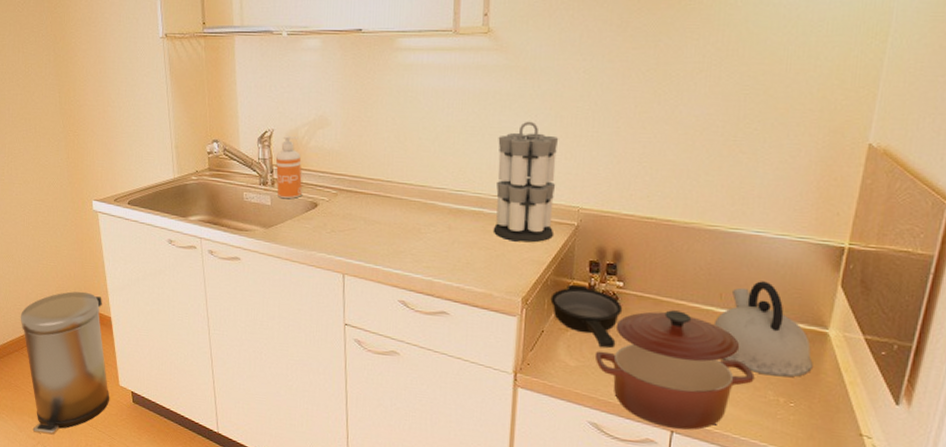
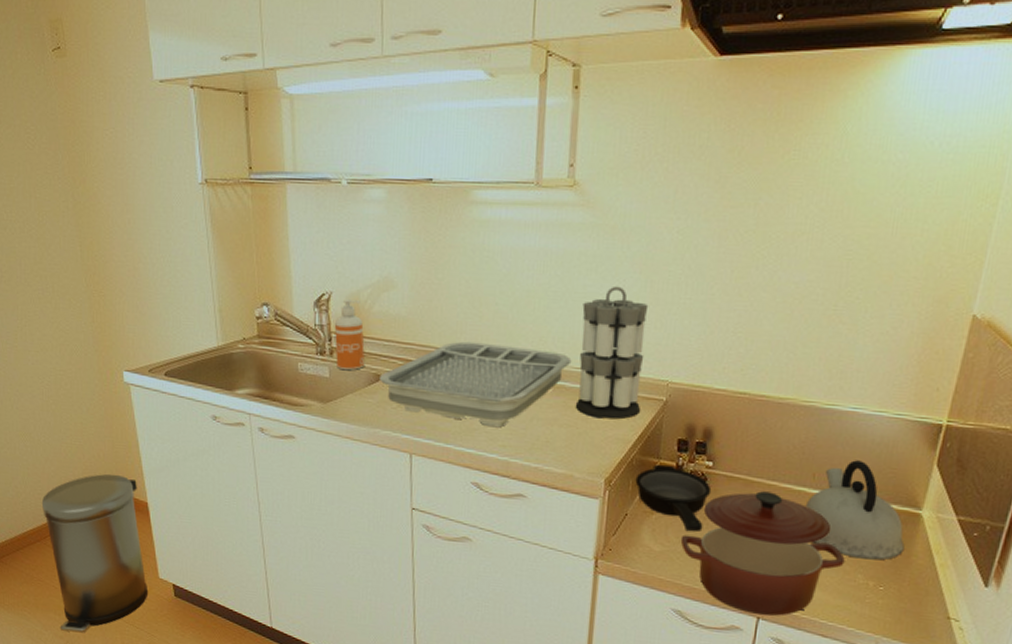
dish rack: none [314,172,489,251] -> present [378,341,572,428]

